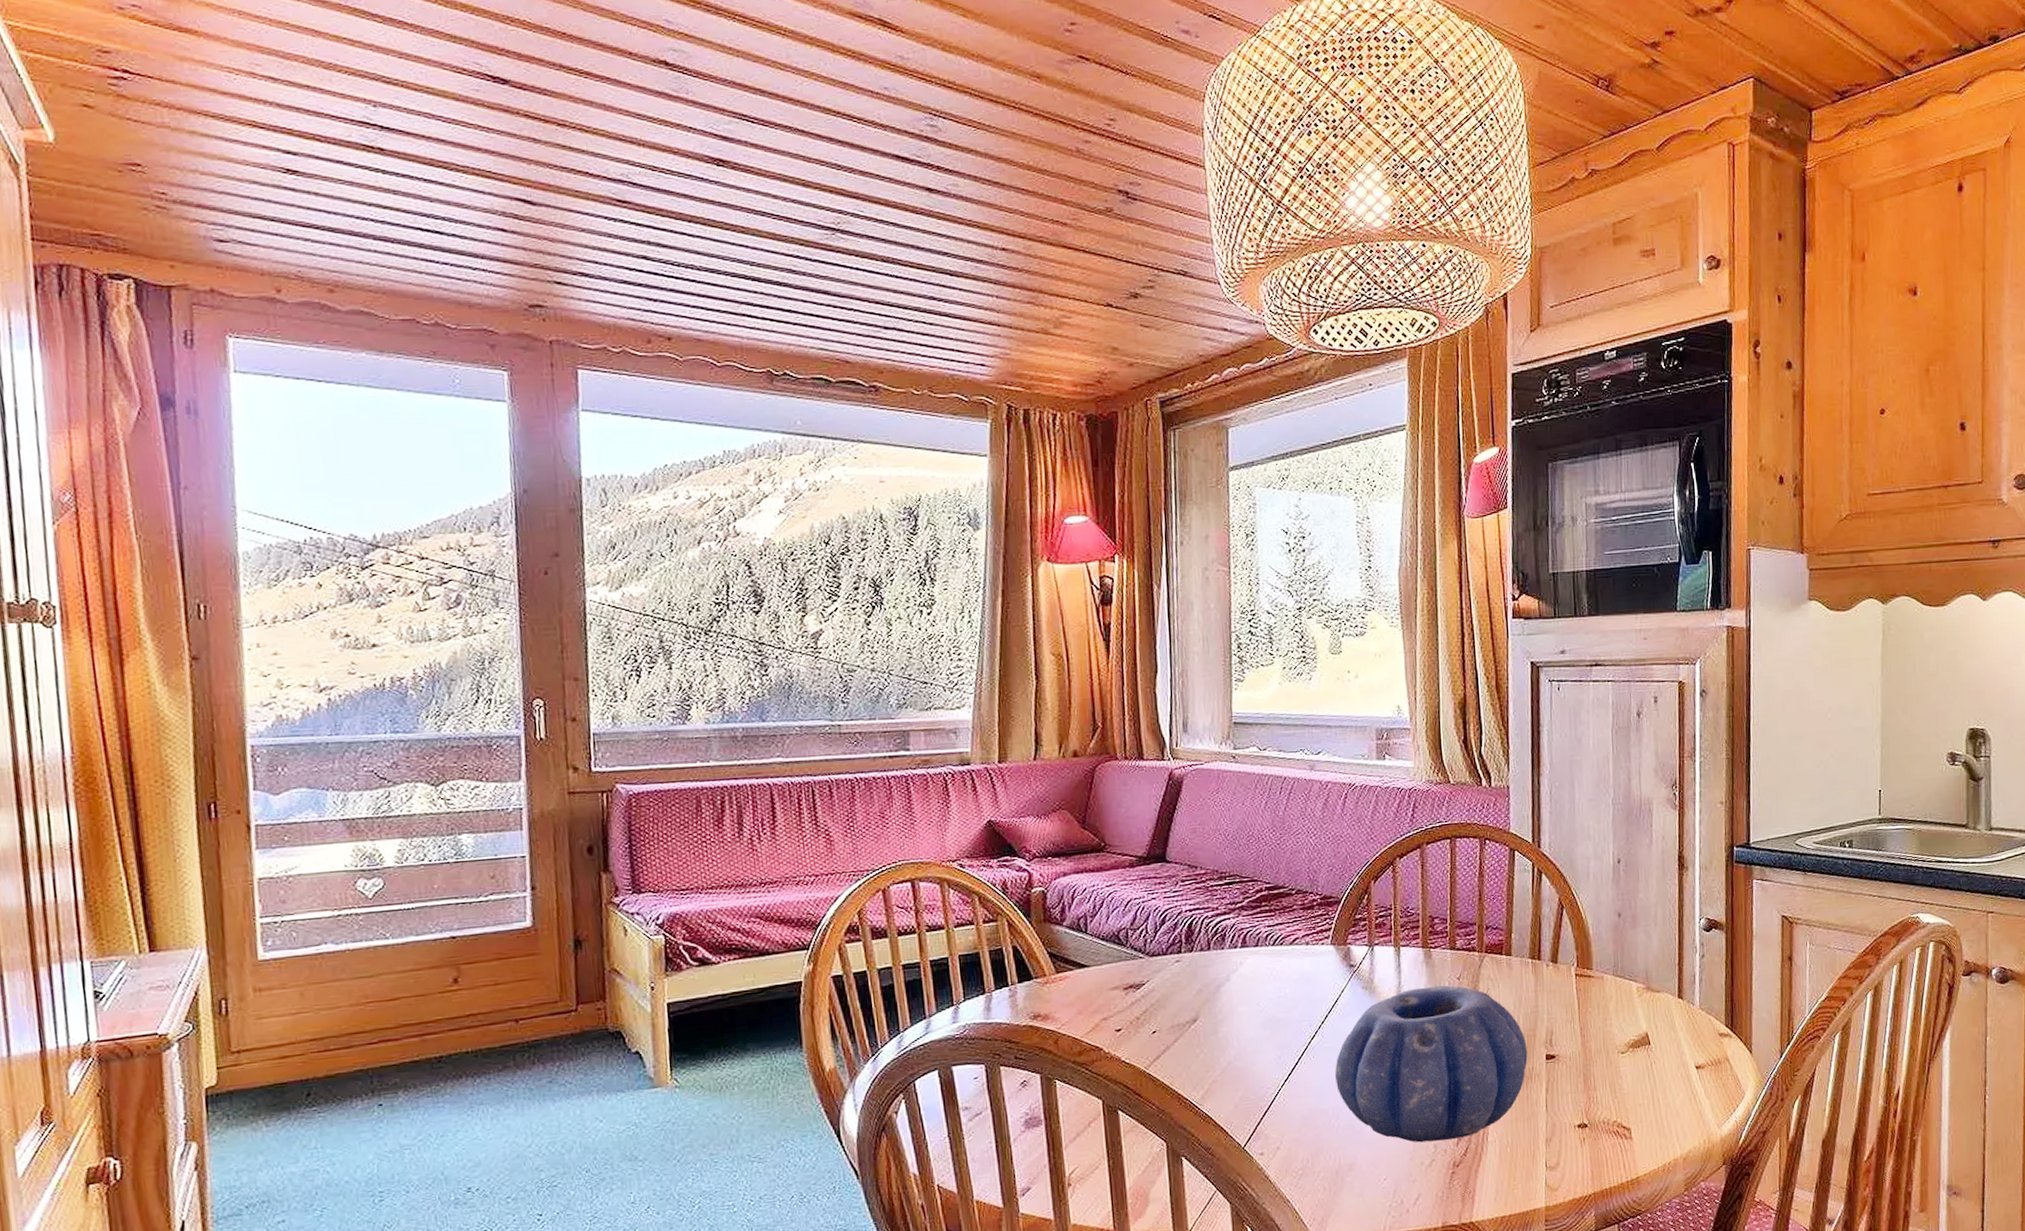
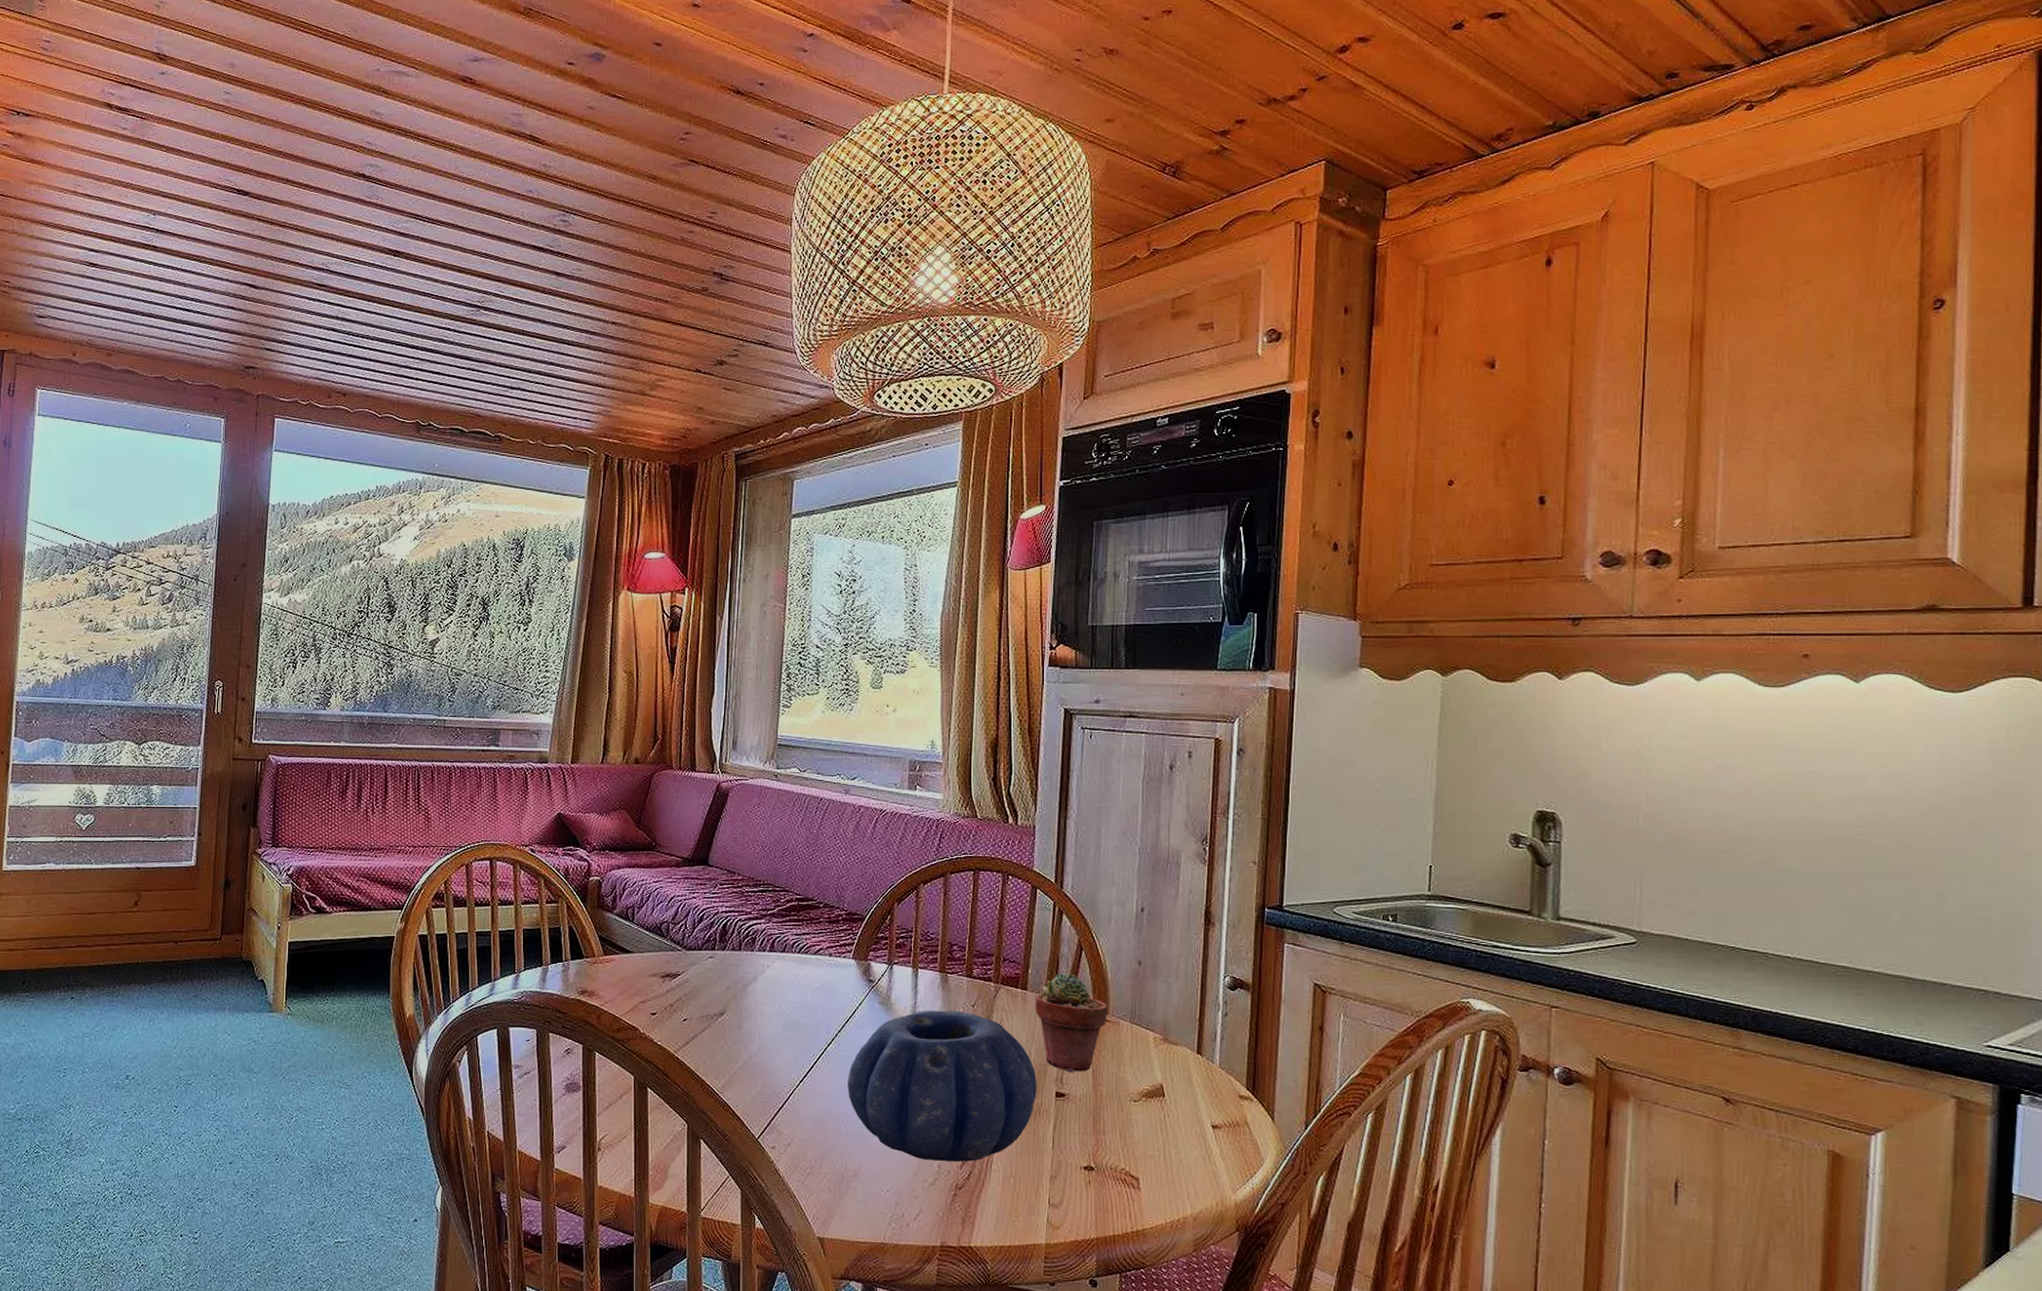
potted succulent: none [1520,933,1592,1033] -> present [1035,973,1108,1072]

